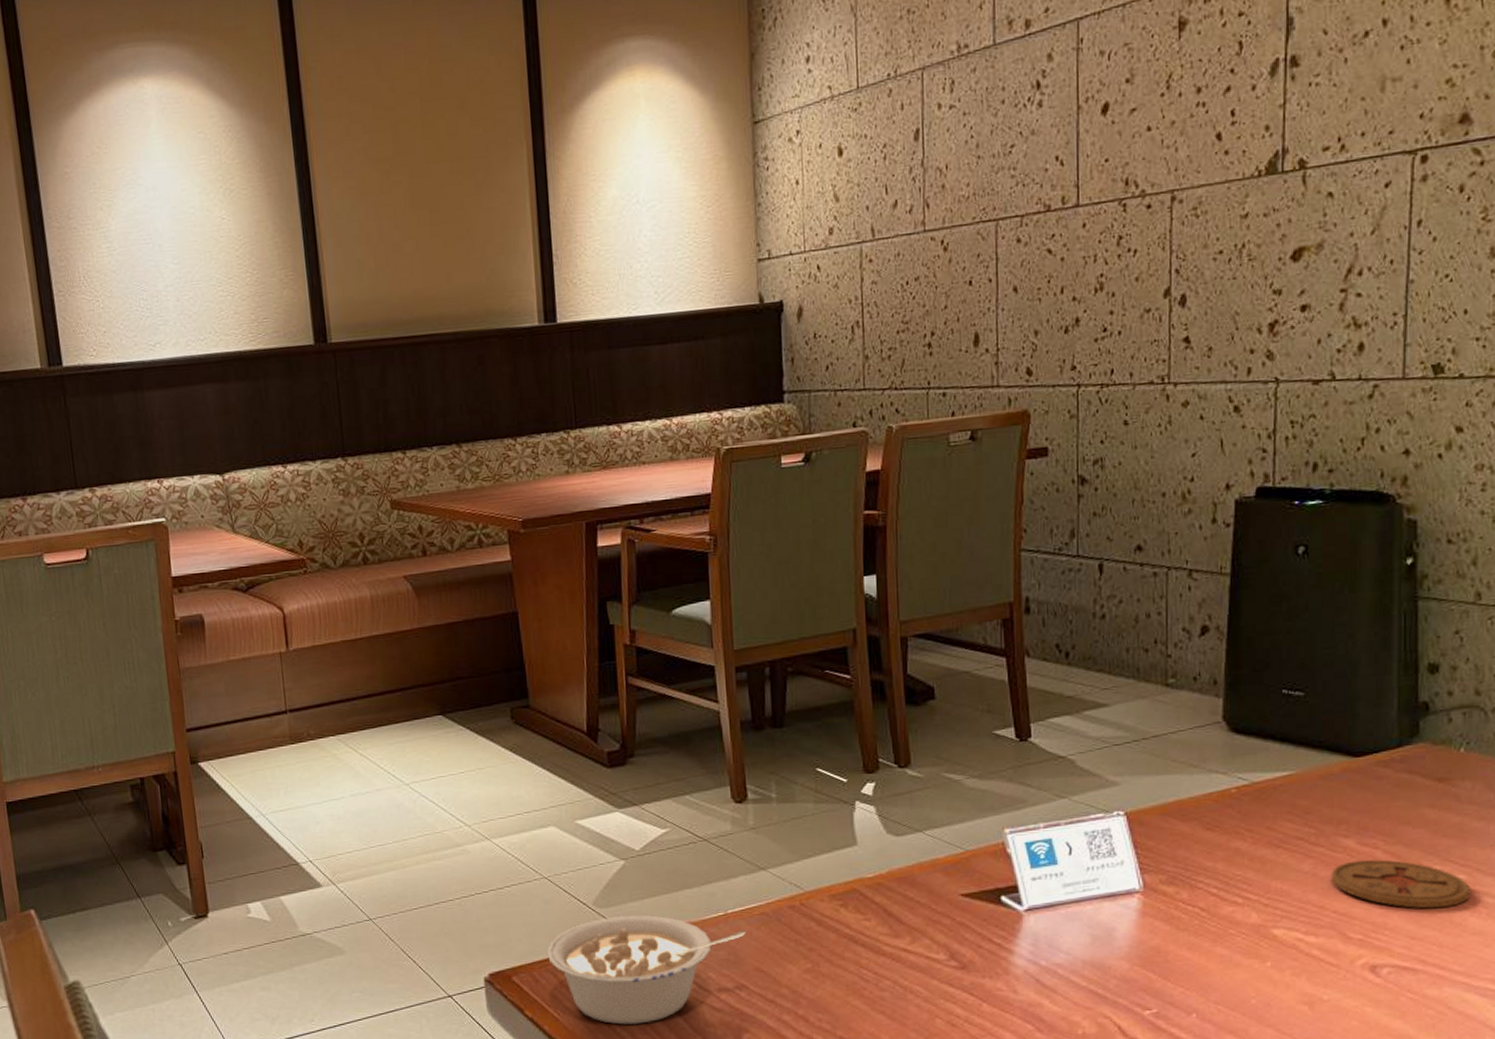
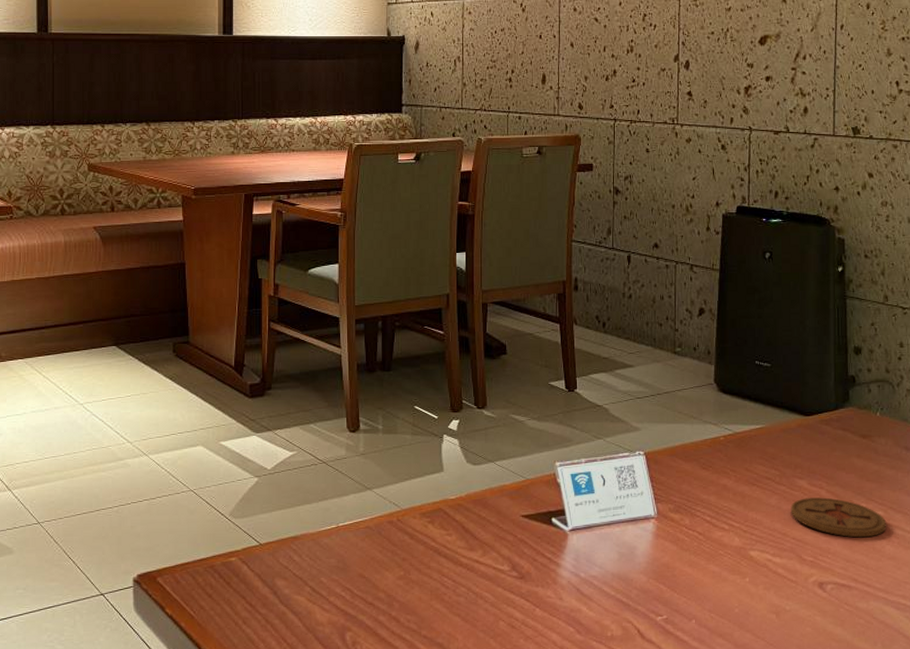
legume: present [547,915,746,1025] -> none [189,525,353,622]

